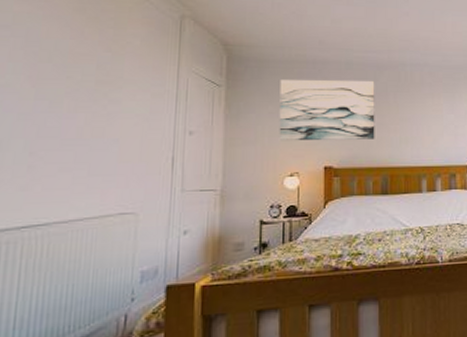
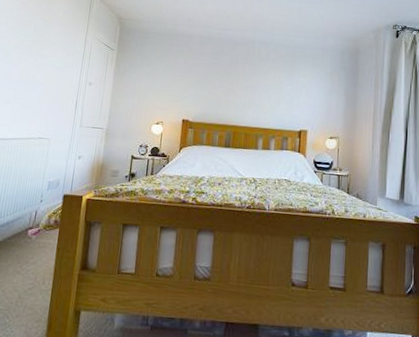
wall art: present [279,80,375,140] -> none [151,48,228,102]

